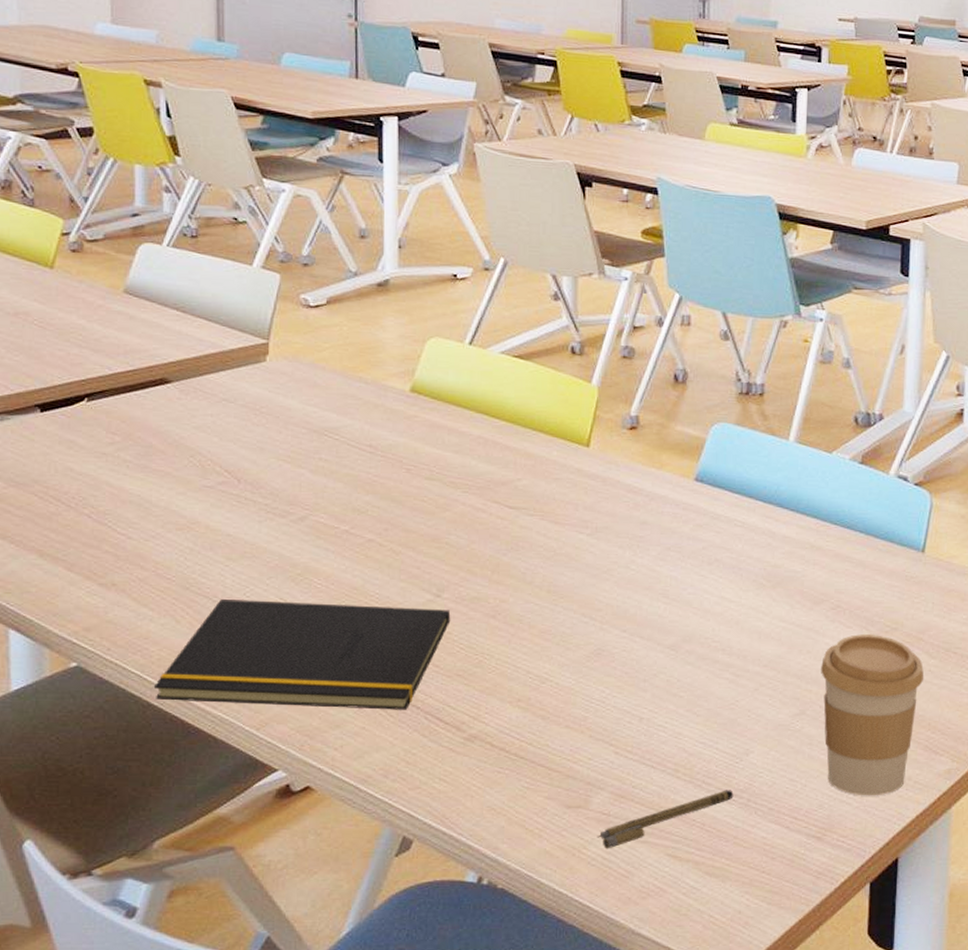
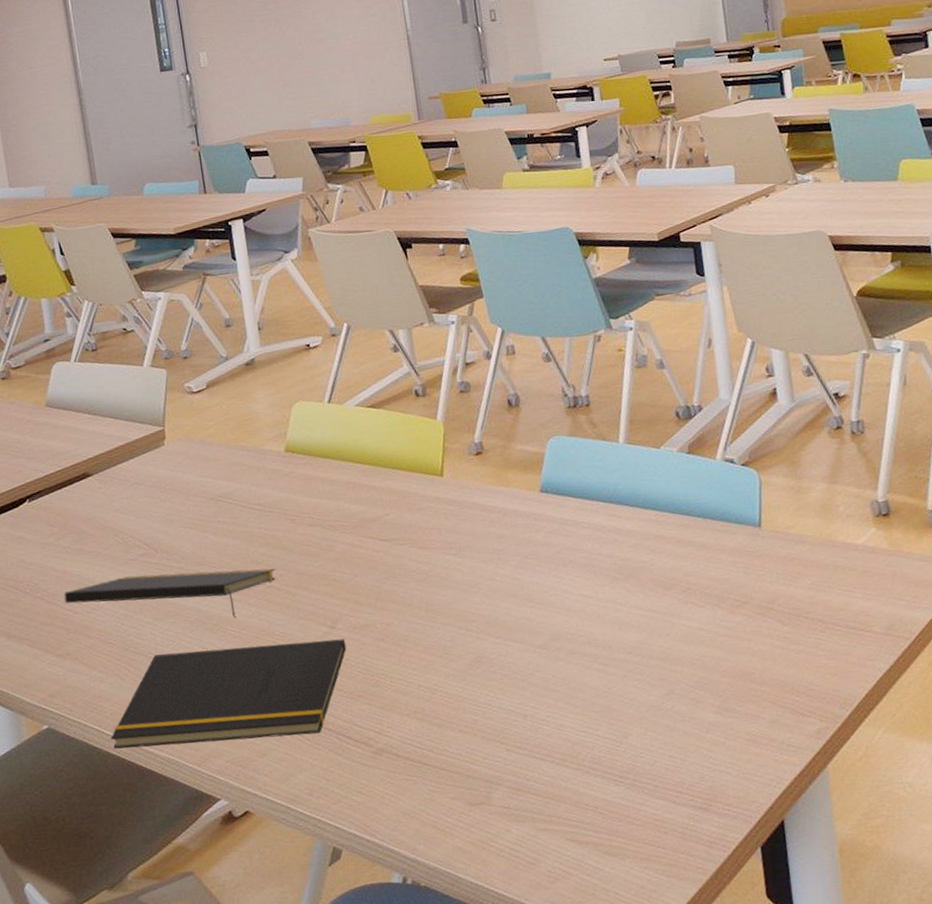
notepad: none [117,505,380,570] -> present [64,568,276,618]
pen: present [597,790,734,849] -> none [501,772,620,840]
coffee cup: present [820,634,925,796] -> none [681,610,781,765]

